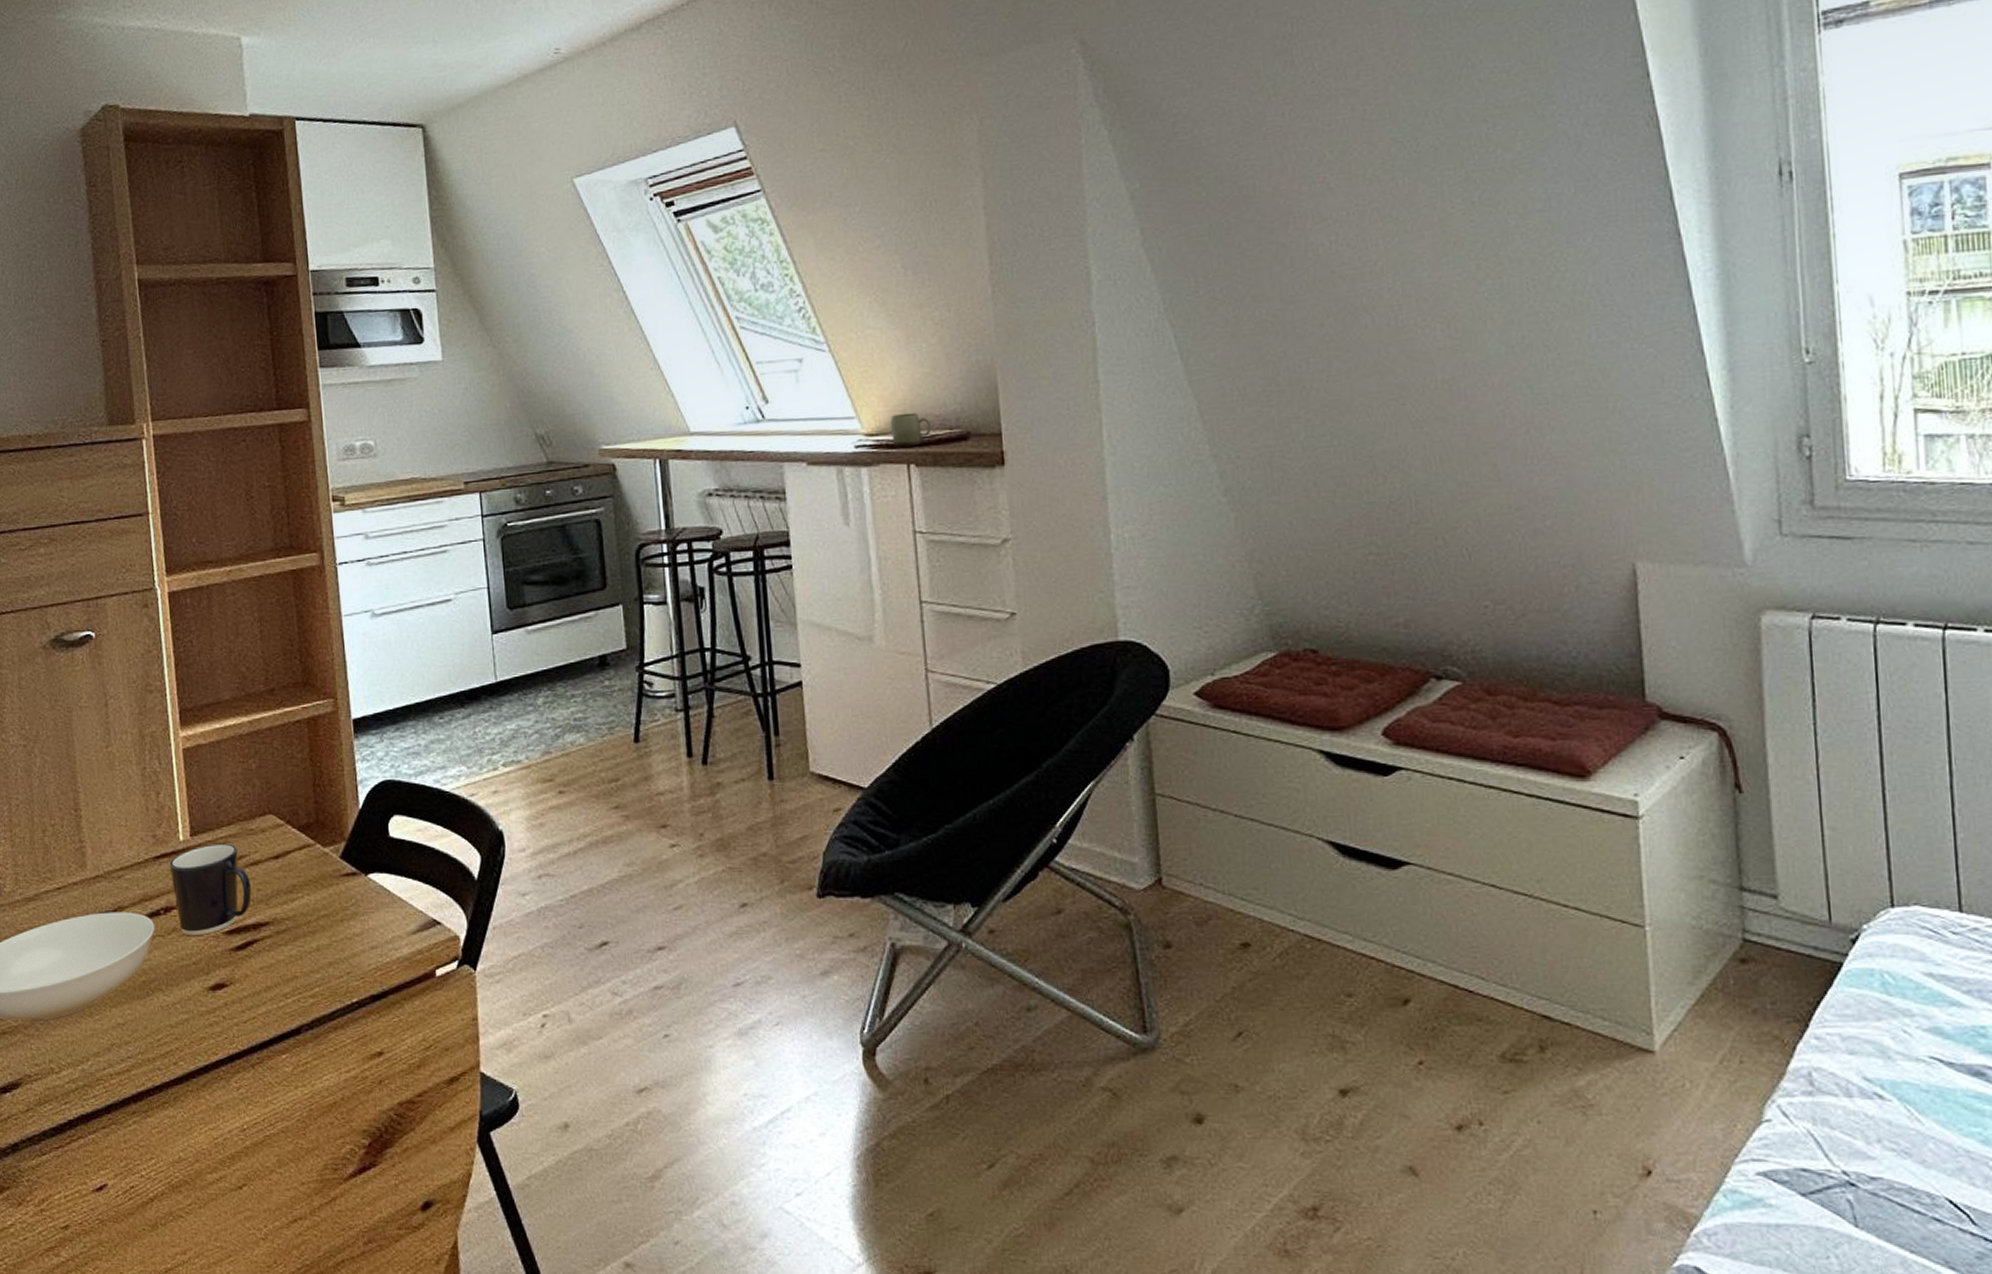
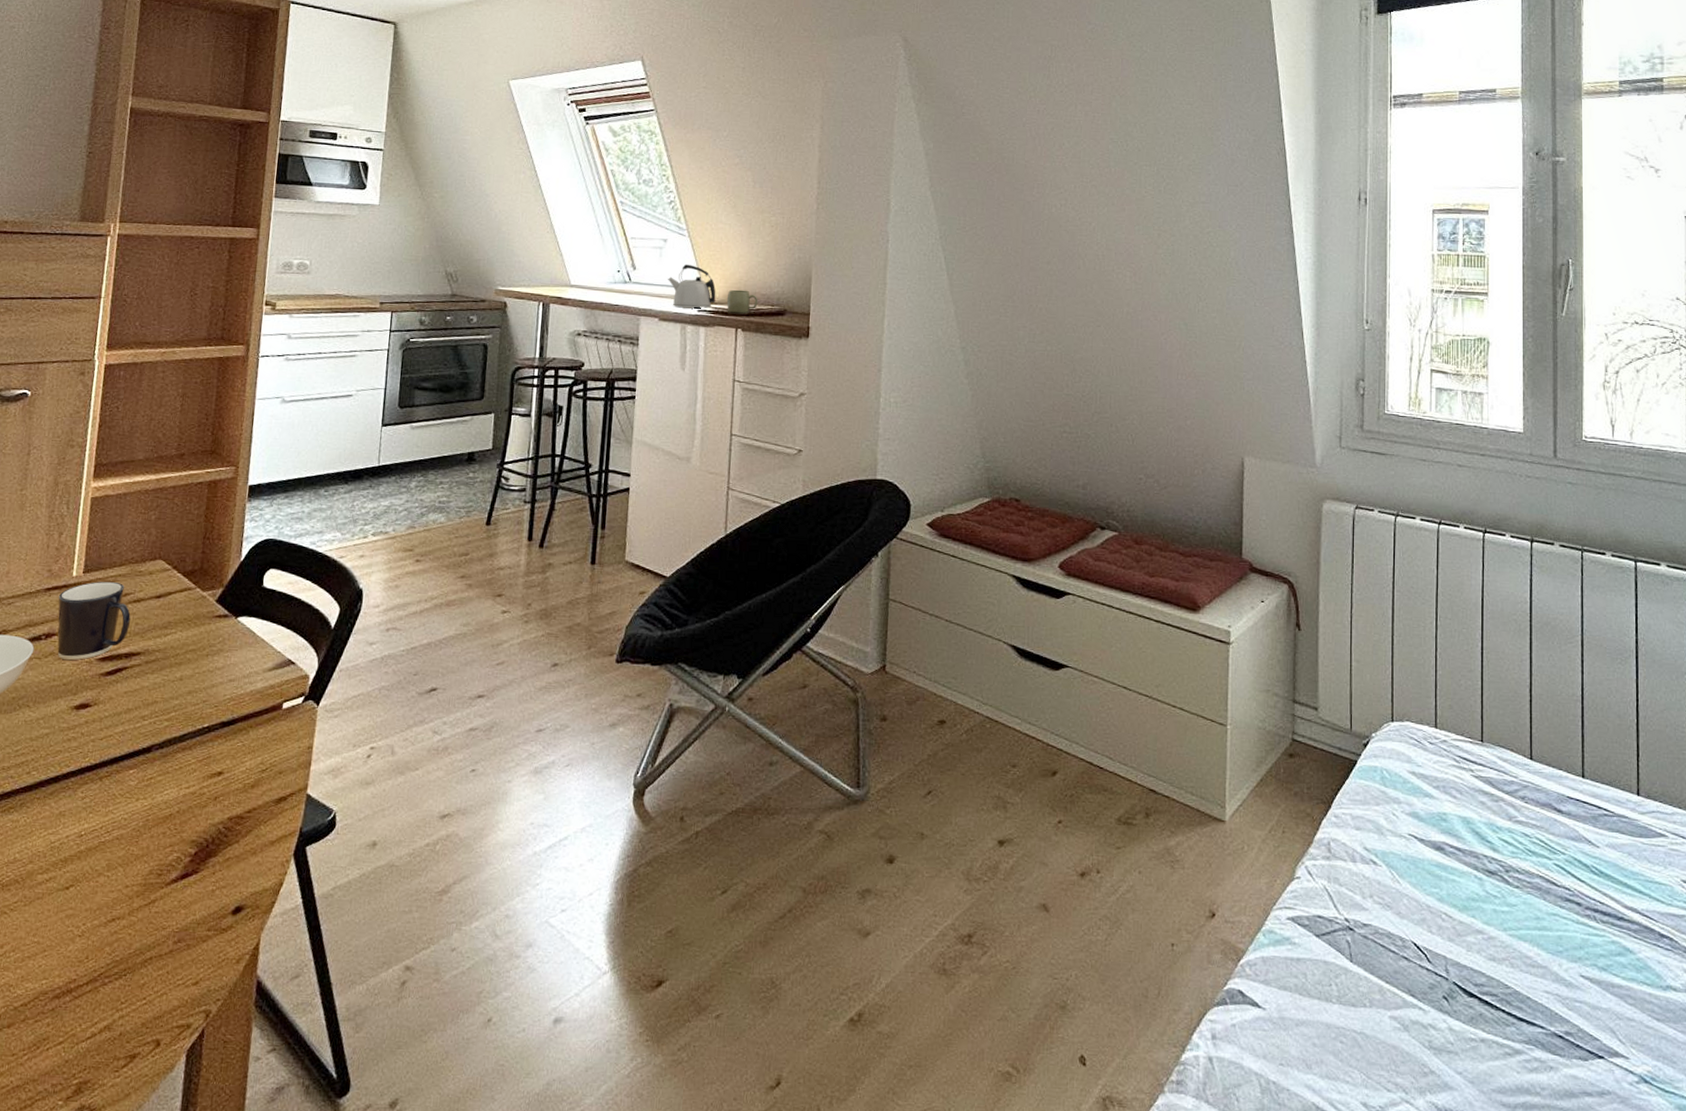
kettle: none [811,388,876,447] -> present [668,264,716,310]

